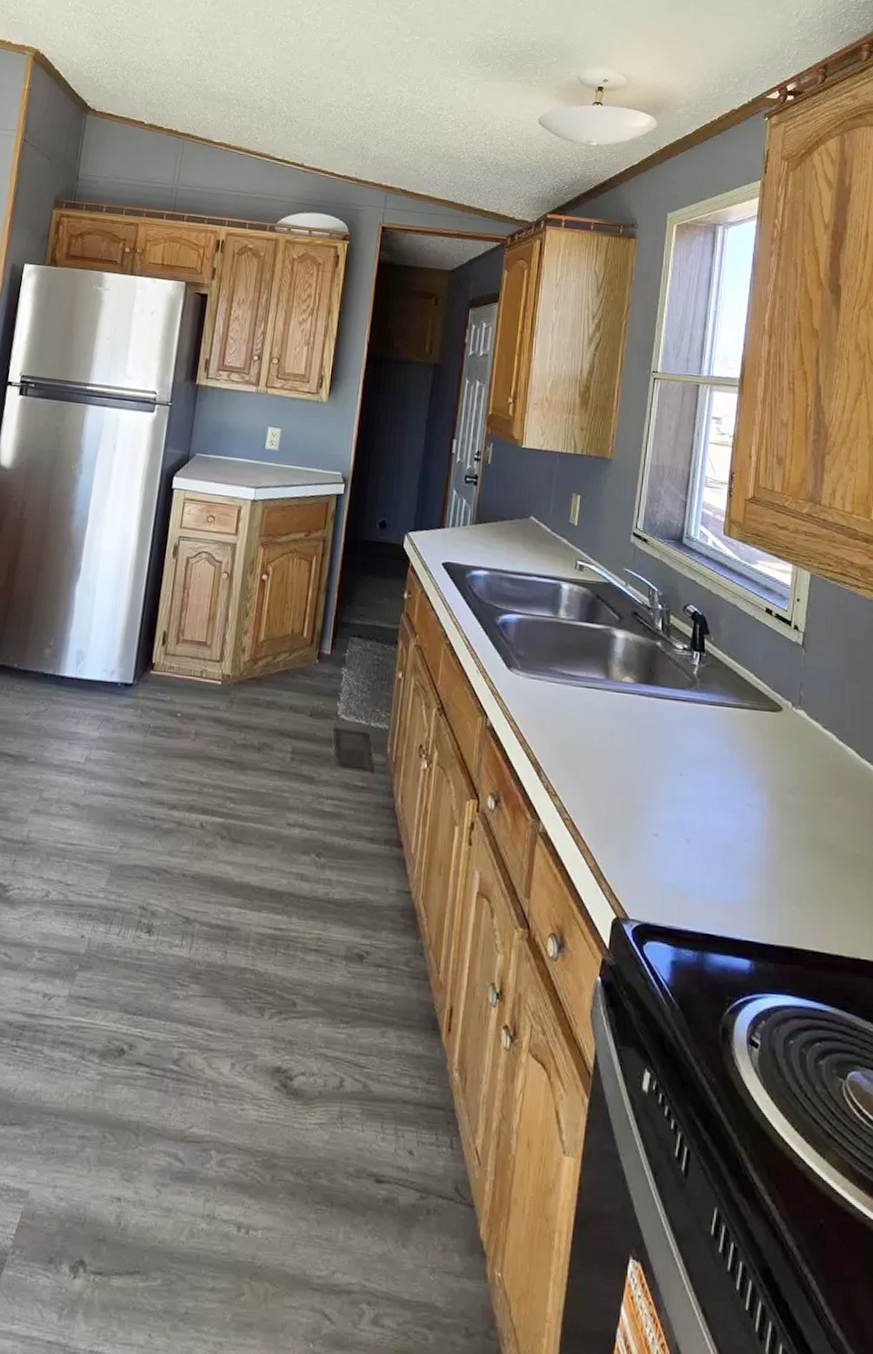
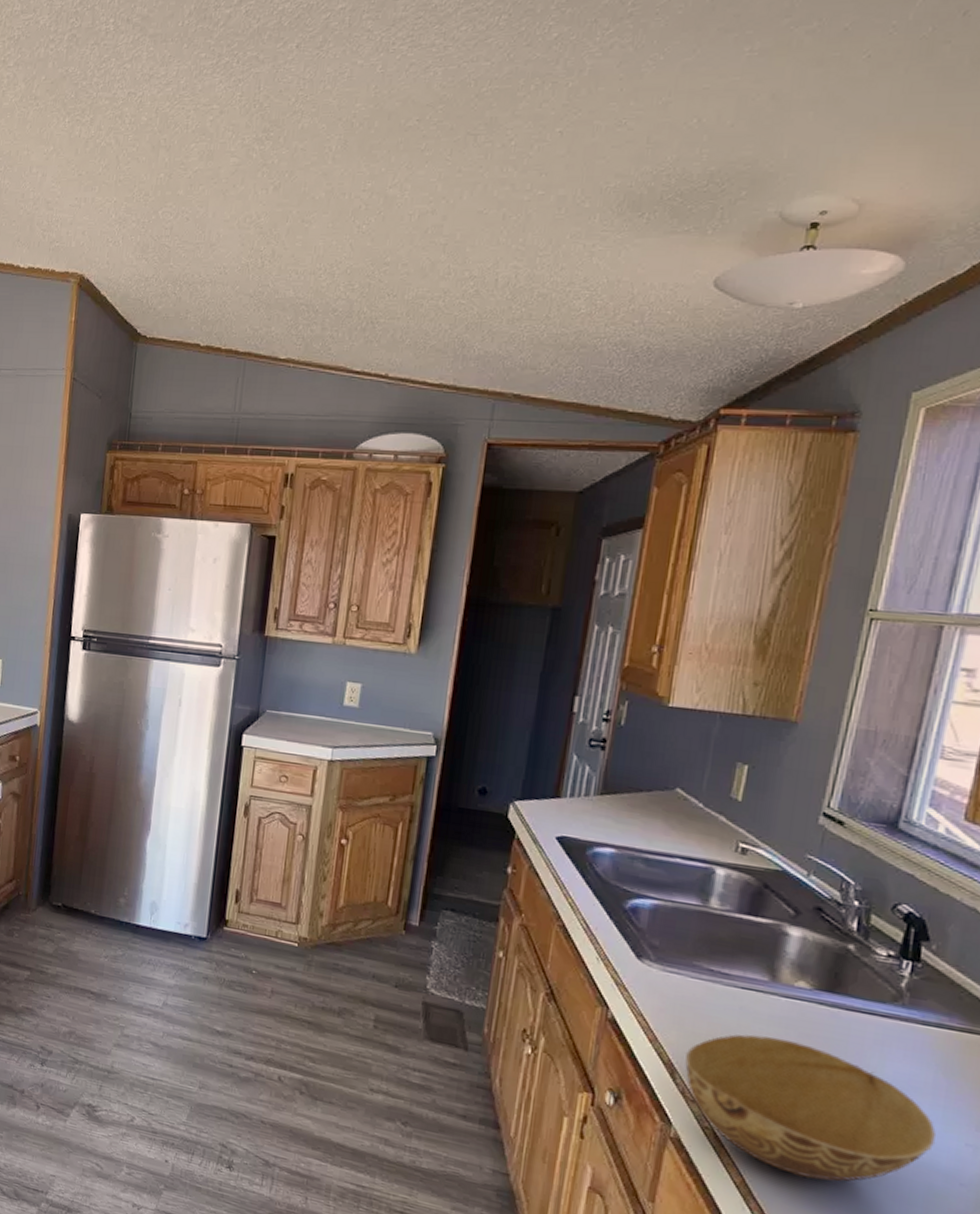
bowl: none [548,728,726,854] -> present [685,1034,936,1182]

